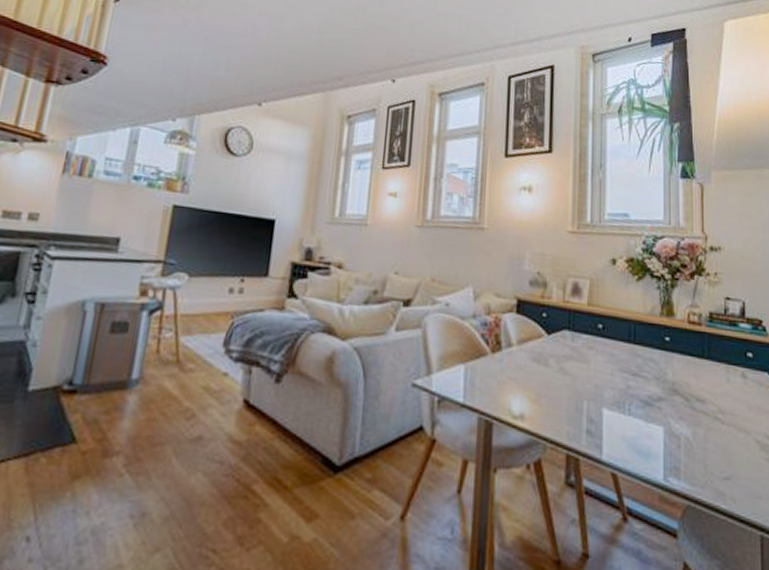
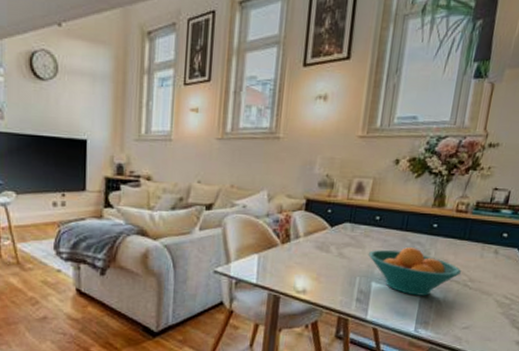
fruit bowl: none [594,363,707,431] -> present [368,246,461,296]

